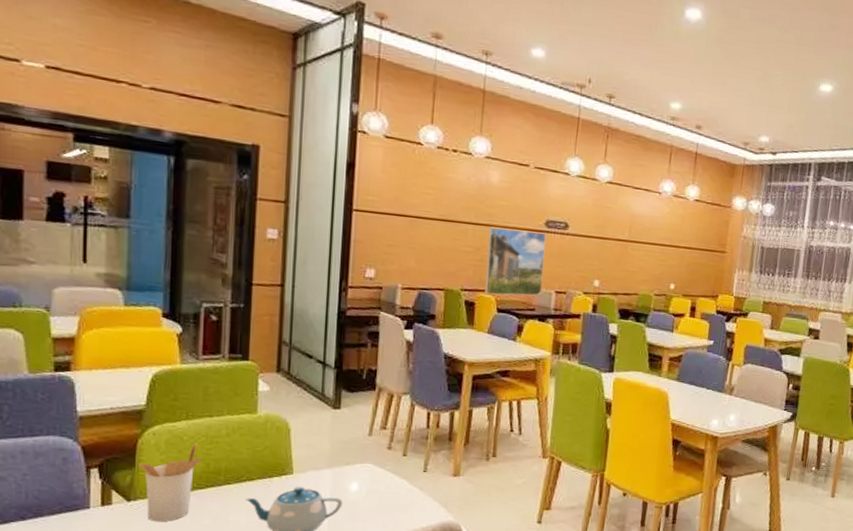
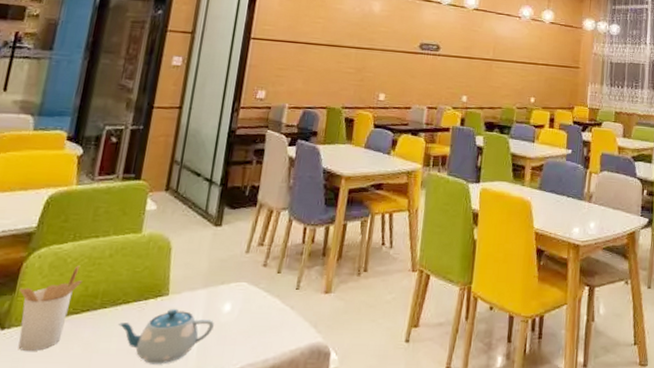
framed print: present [484,227,547,296] -> none [363,50,420,112]

